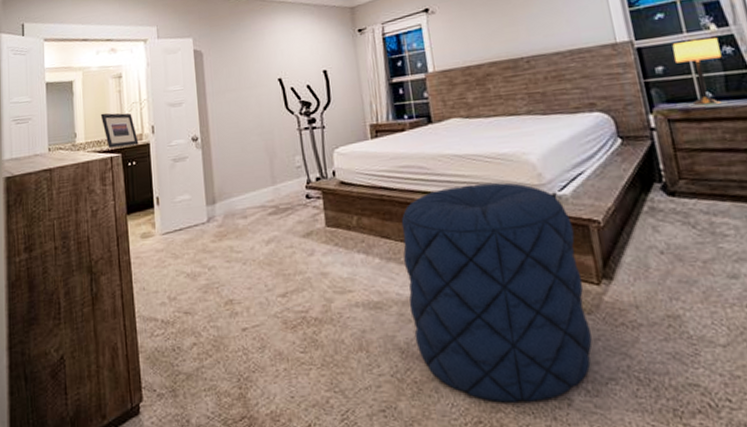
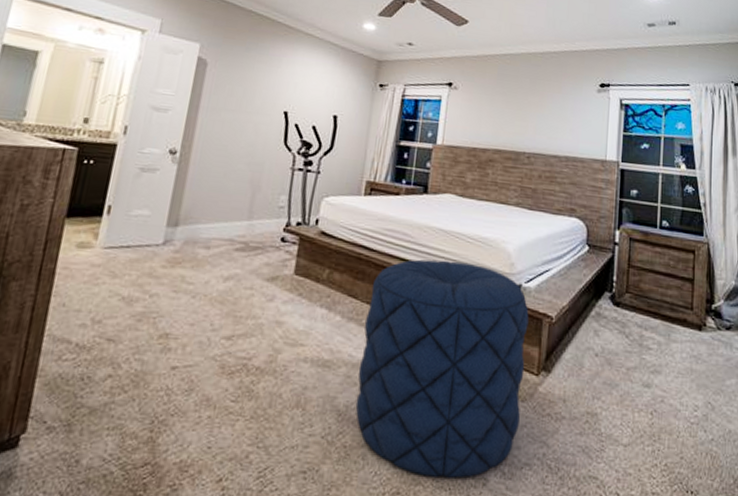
picture frame: present [100,113,139,148] -> none [63,97,105,143]
table lamp: present [672,37,722,106] -> none [648,173,684,234]

